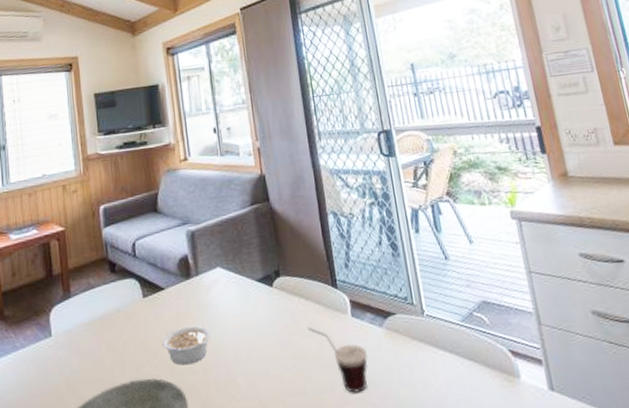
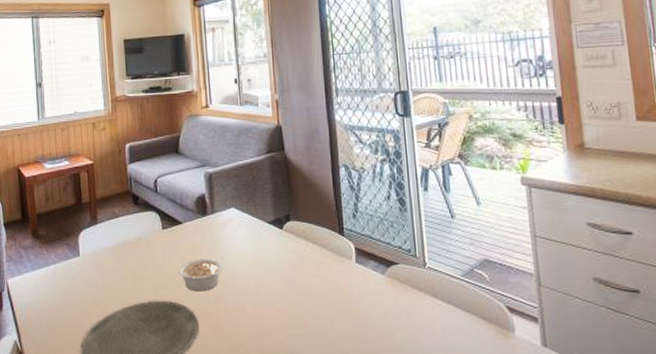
cup: present [307,326,368,393] -> none [313,268,369,331]

